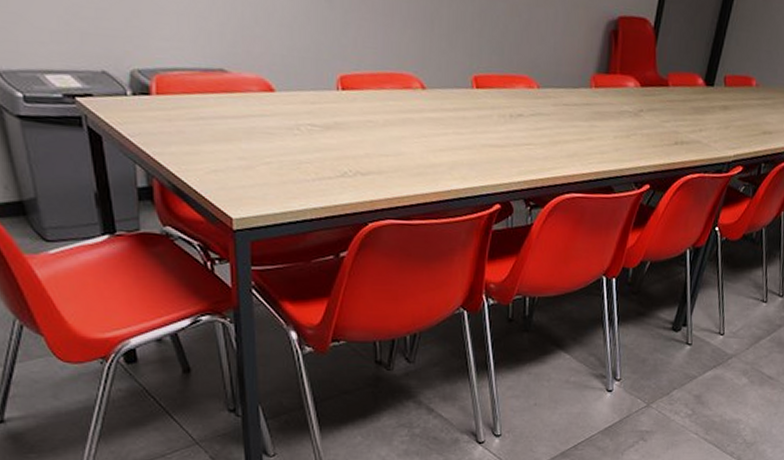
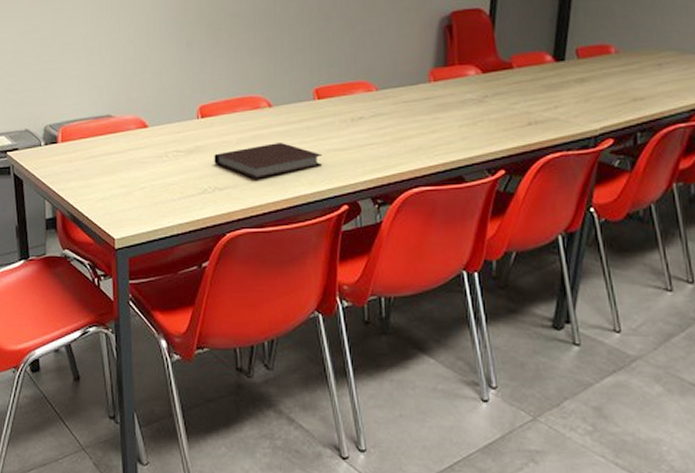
notebook: none [356,130,478,167] -> present [214,143,323,179]

